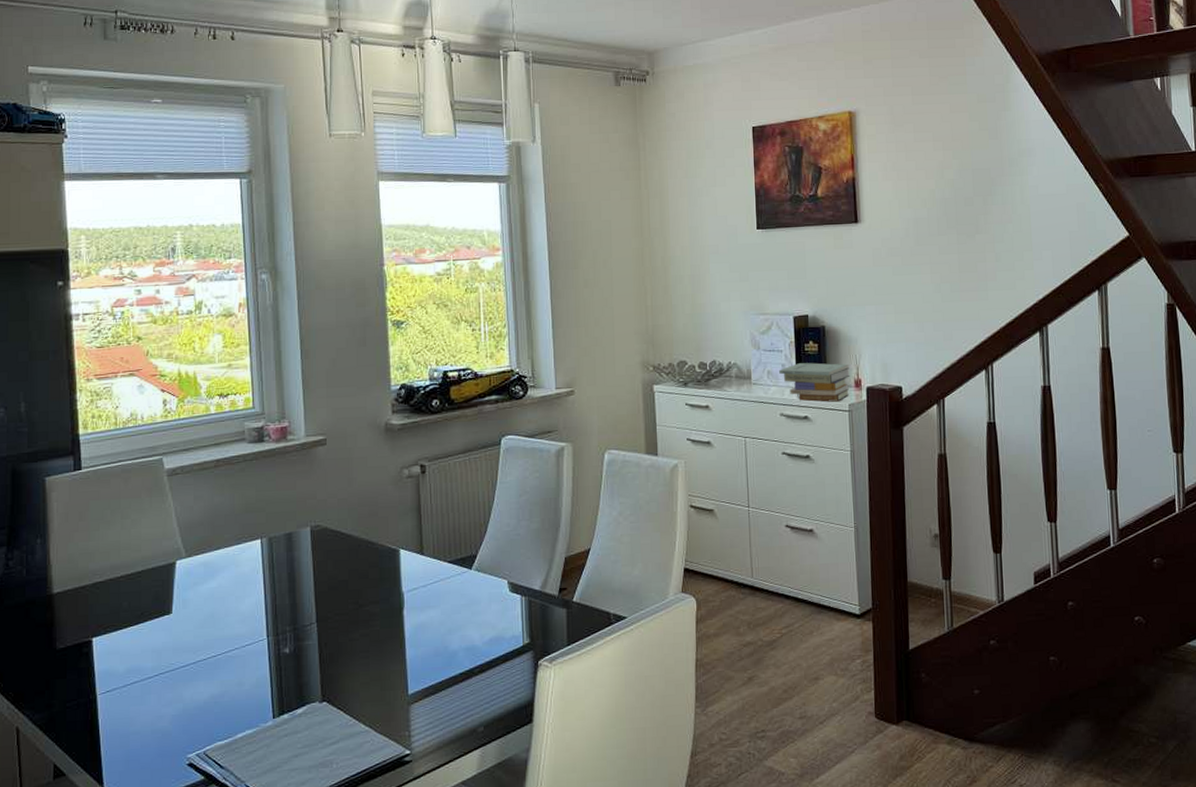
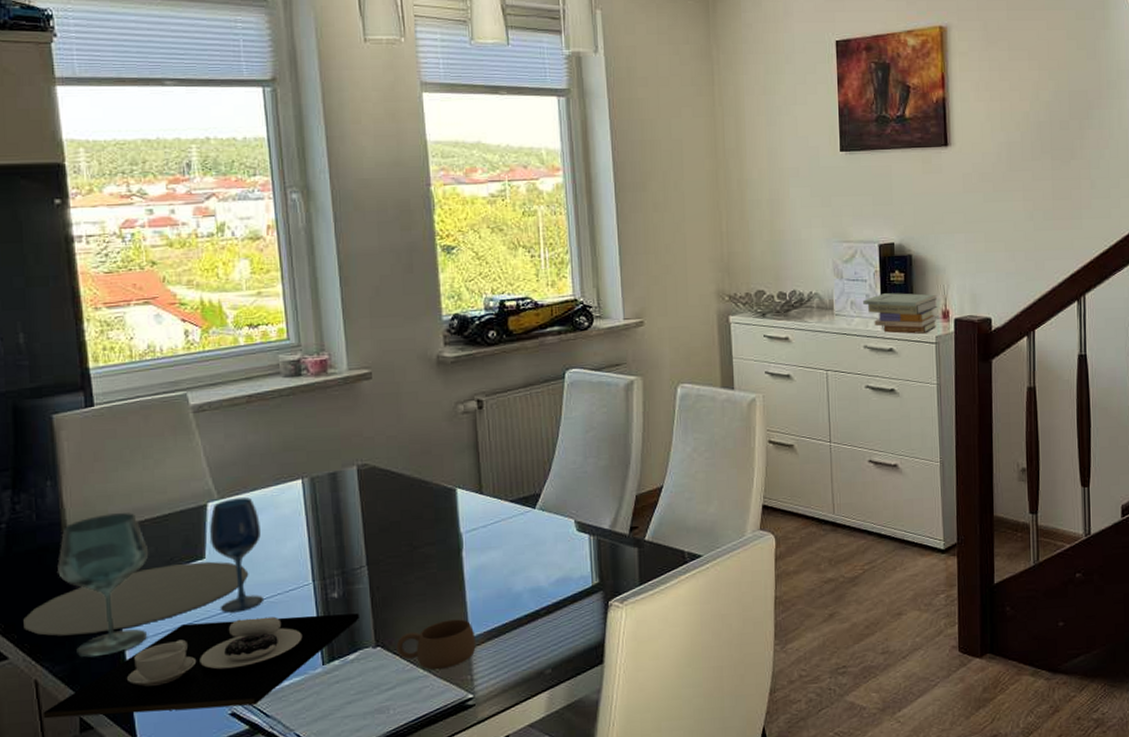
placemat: none [10,616,210,686] -> present [23,561,249,637]
place setting: none [22,668,308,765] -> present [43,613,359,719]
wine glass: none [42,569,123,707] -> present [57,513,149,658]
wineglass: none [176,556,222,665] -> present [209,497,263,612]
cup: none [340,676,414,726] -> present [396,619,476,670]

